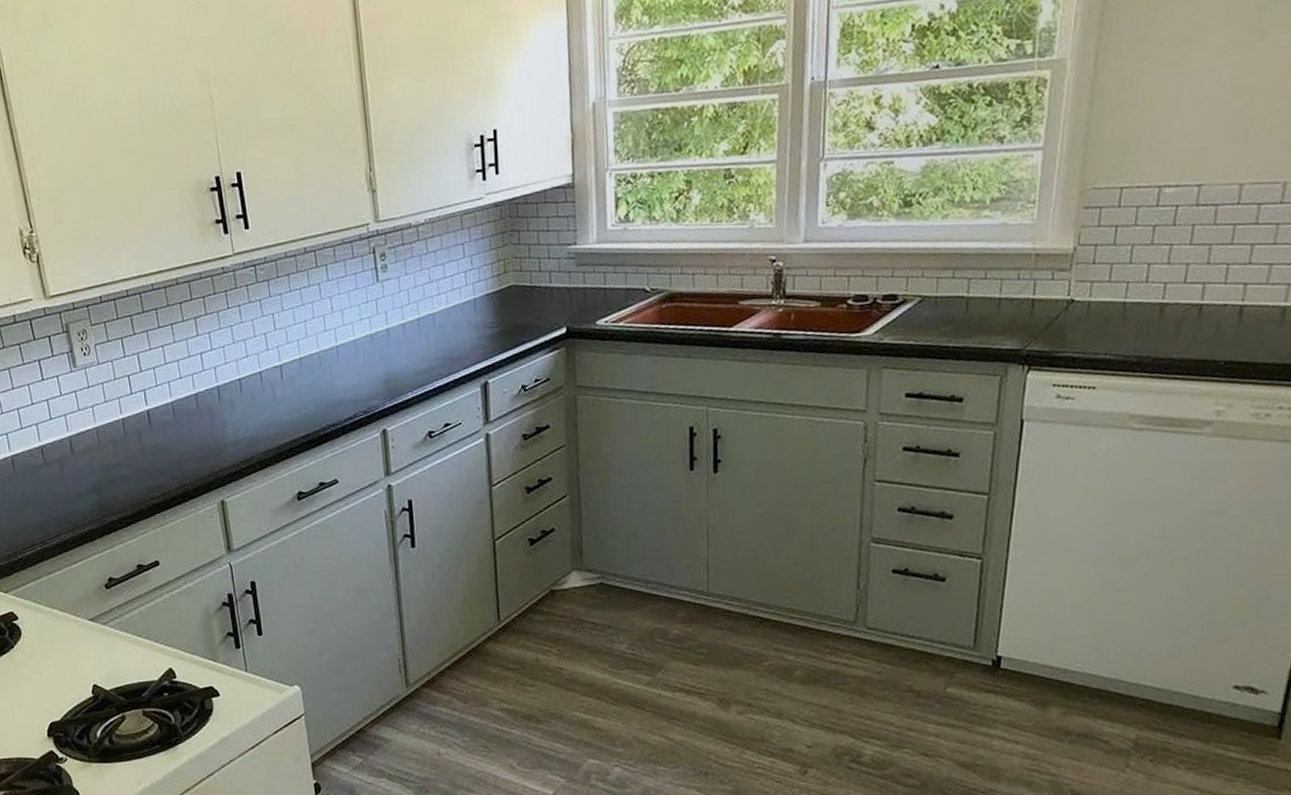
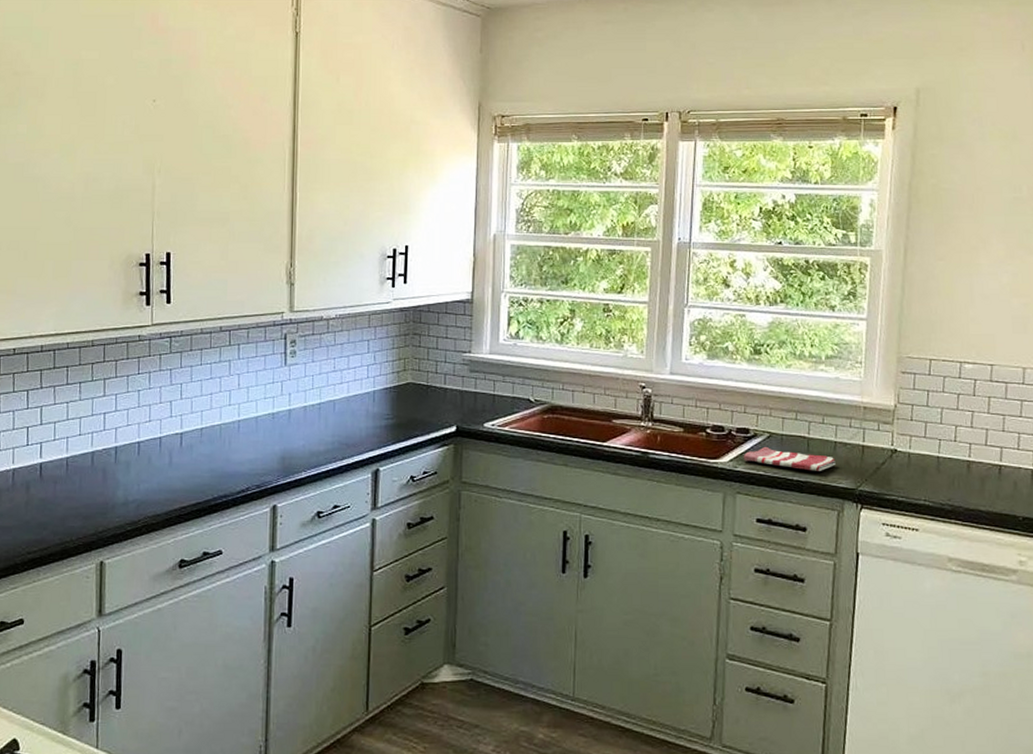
dish towel: none [890,312,1000,335] -> present [743,446,836,471]

